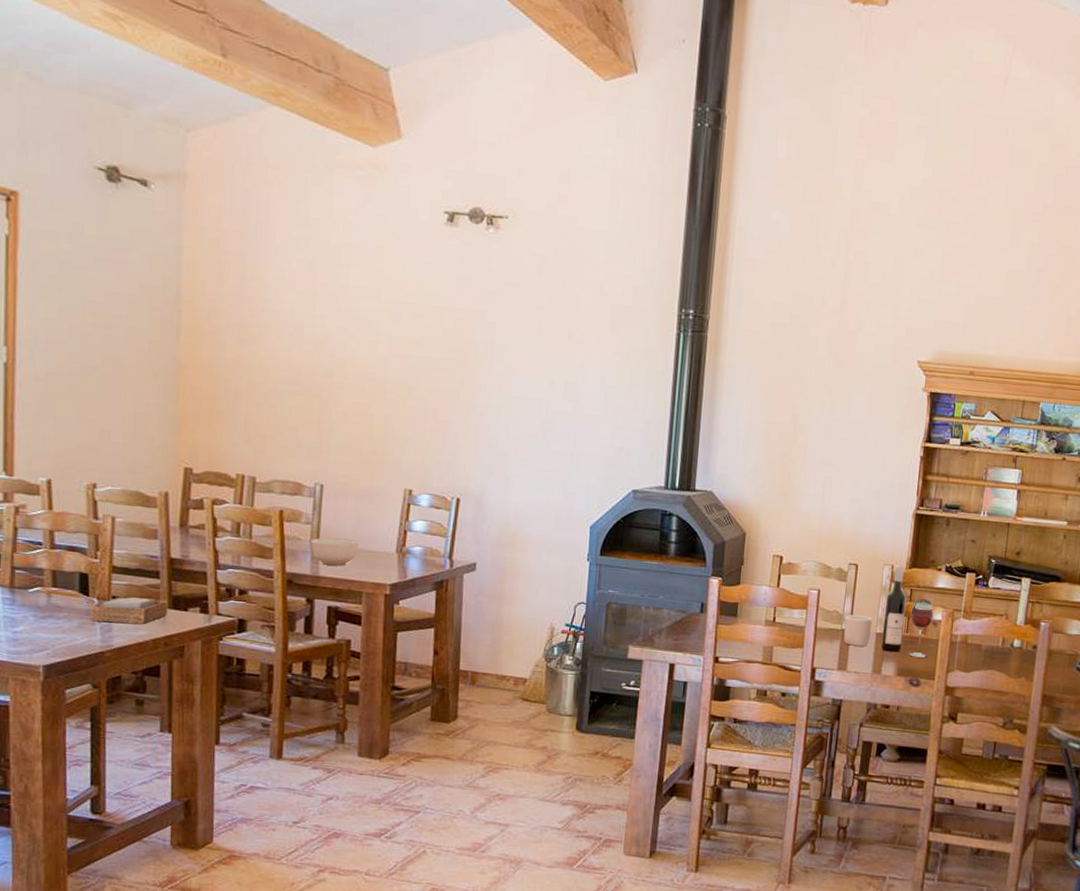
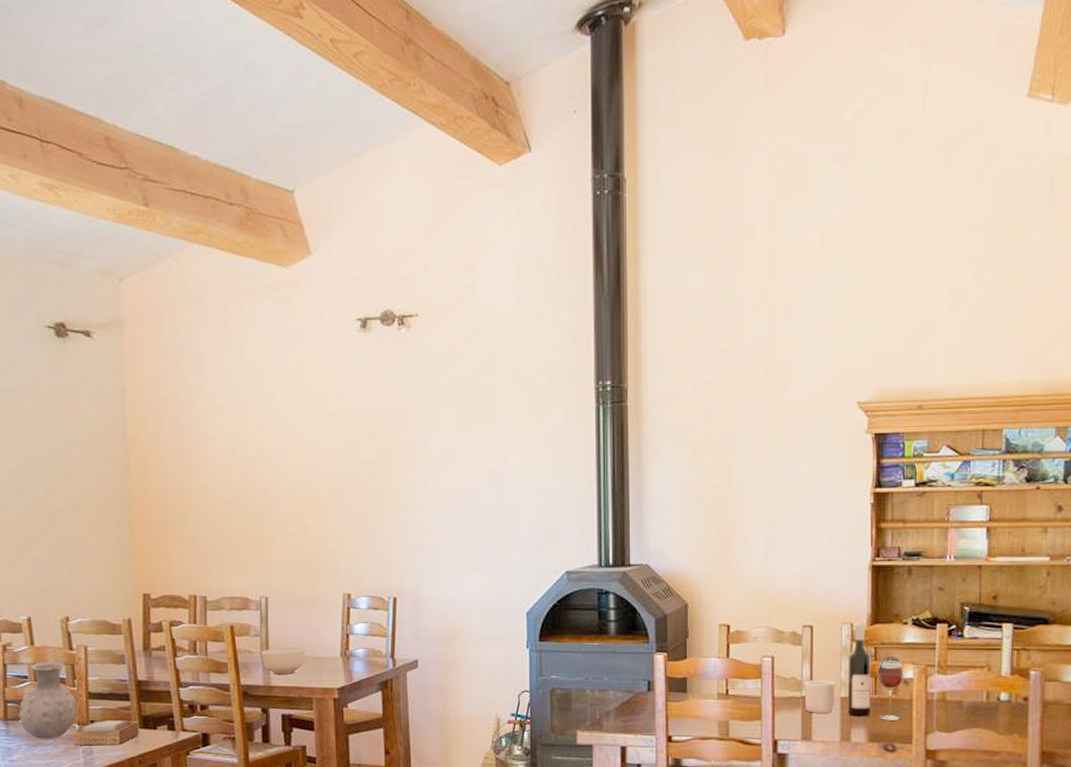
vase: none [28,528,100,613] -> present [19,661,79,740]

